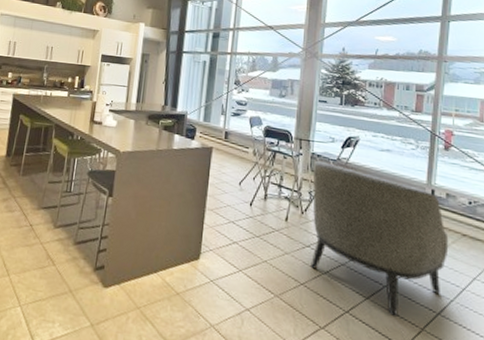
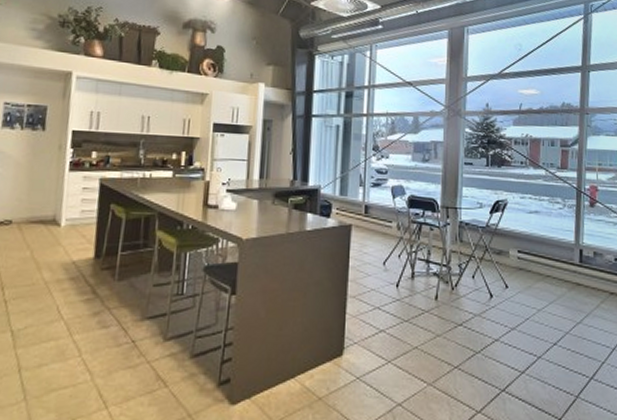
armchair: present [311,161,449,317] -> none [463,230,598,387]

